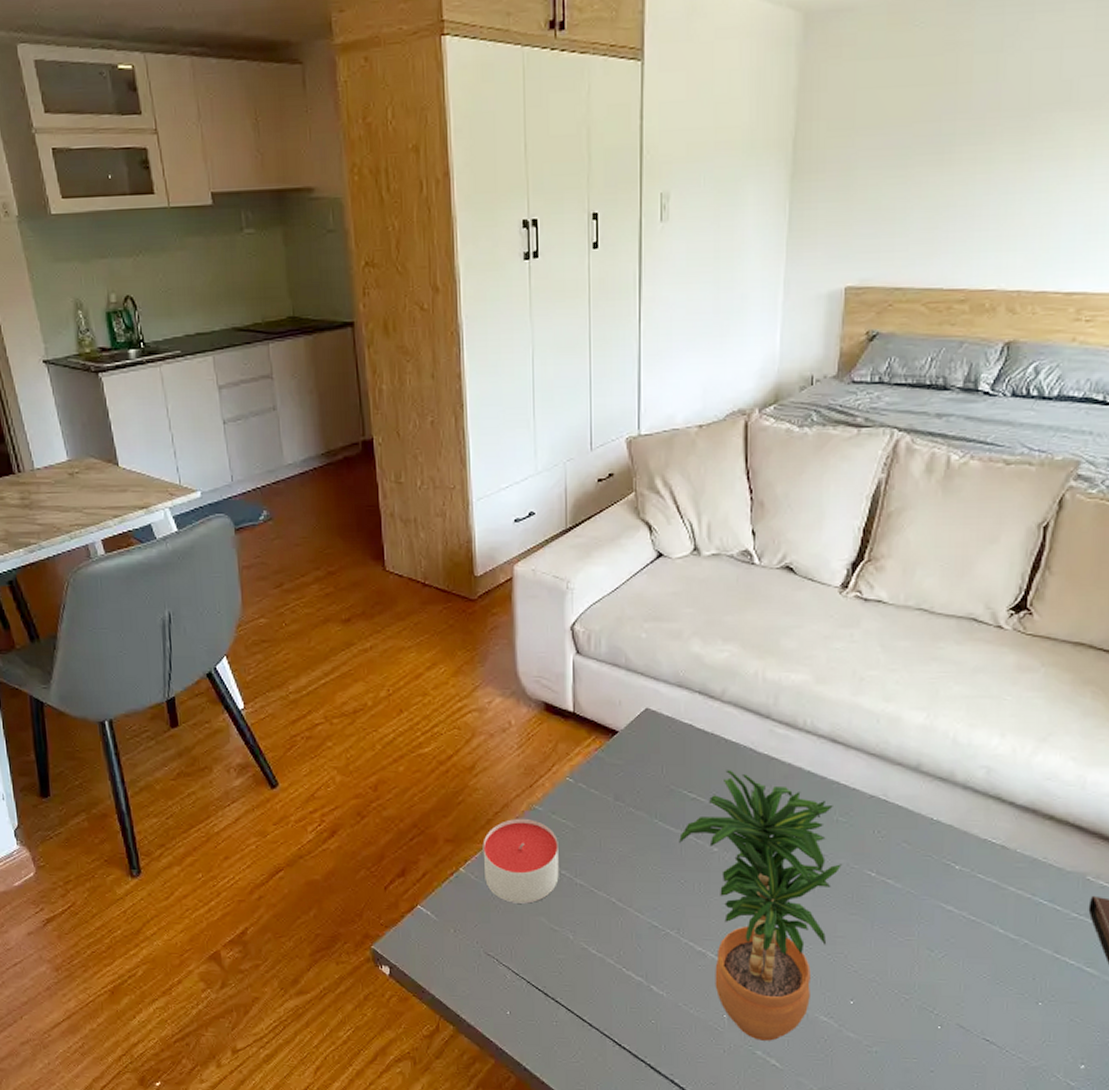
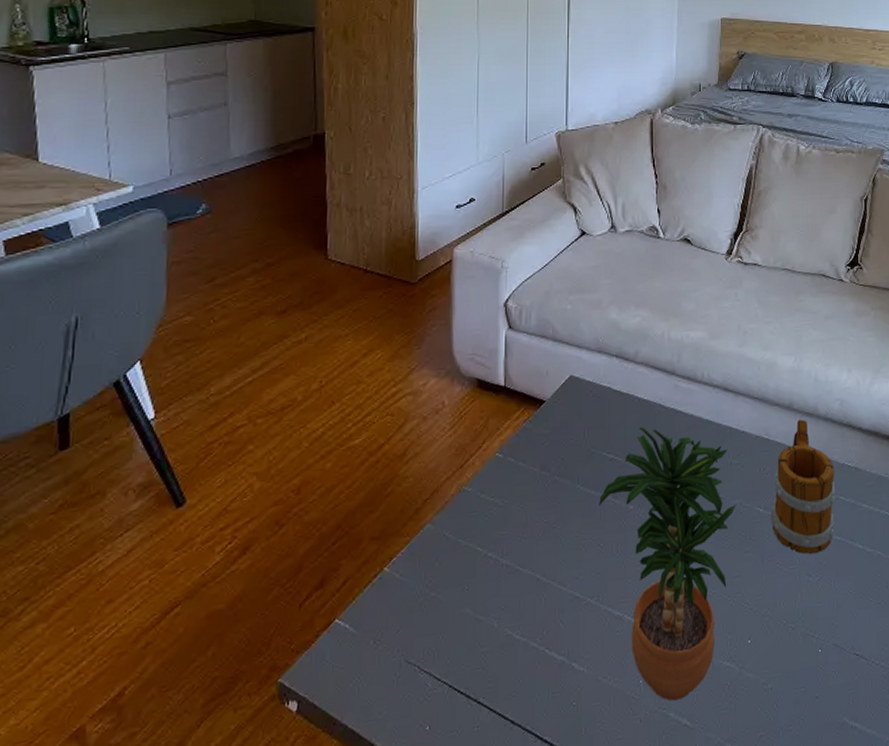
candle: present [482,819,559,904] -> none [409,502,486,598]
mug: none [885,783,974,929] -> present [771,419,836,554]

